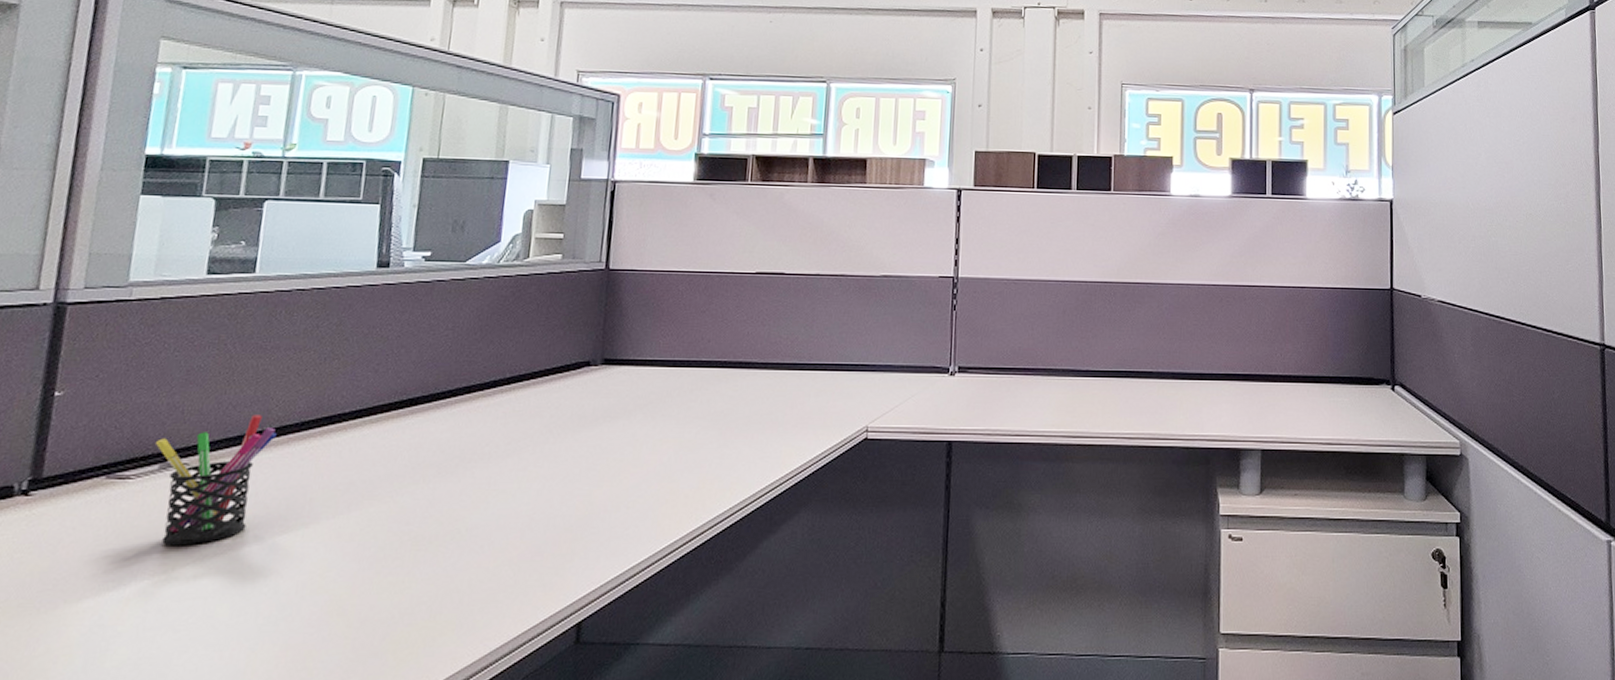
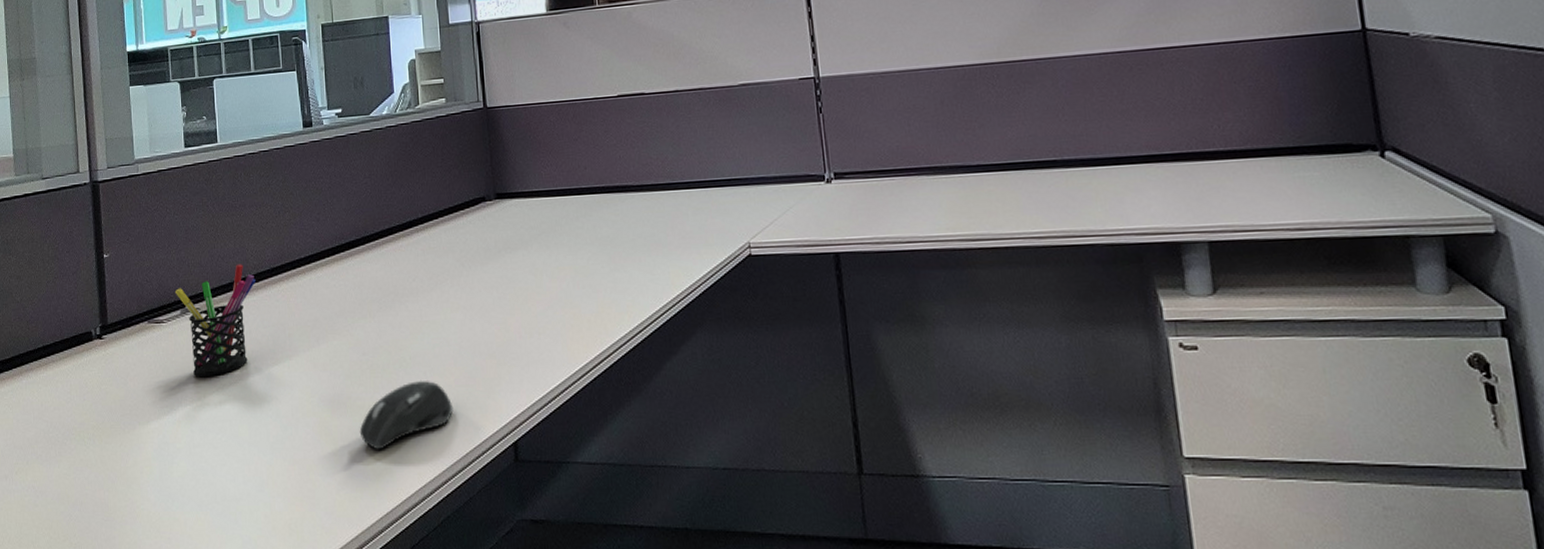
computer mouse: none [384,554,511,633] -> present [359,380,454,450]

